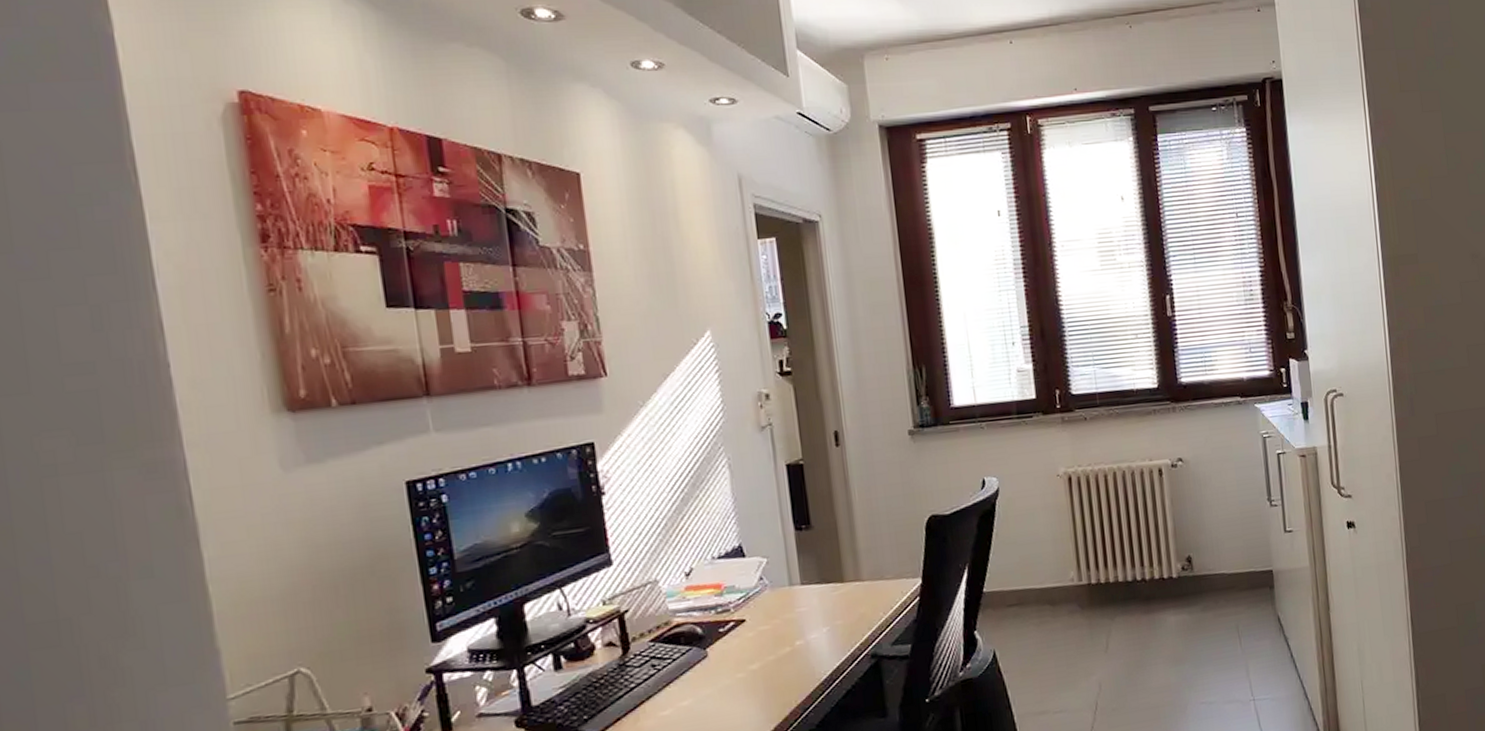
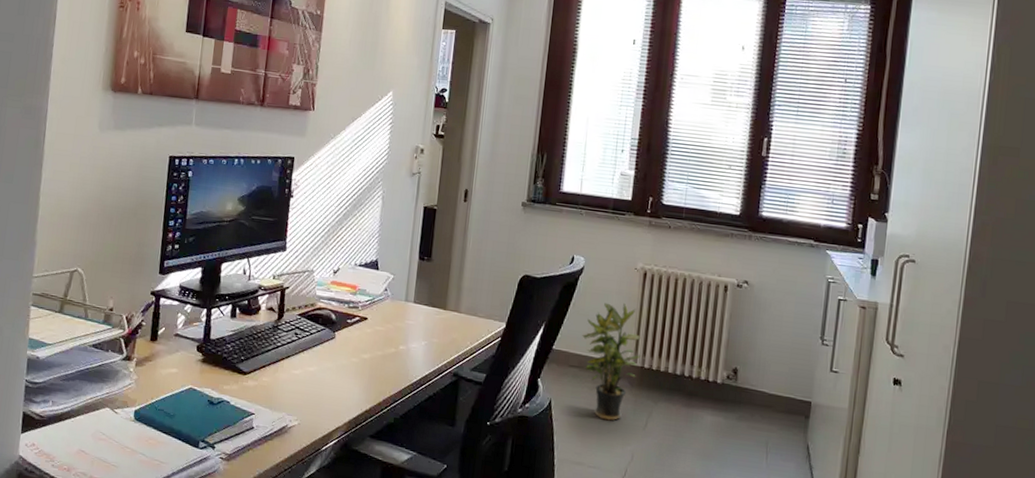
potted plant: none [1014,518,1085,656] -> present [582,302,641,421]

